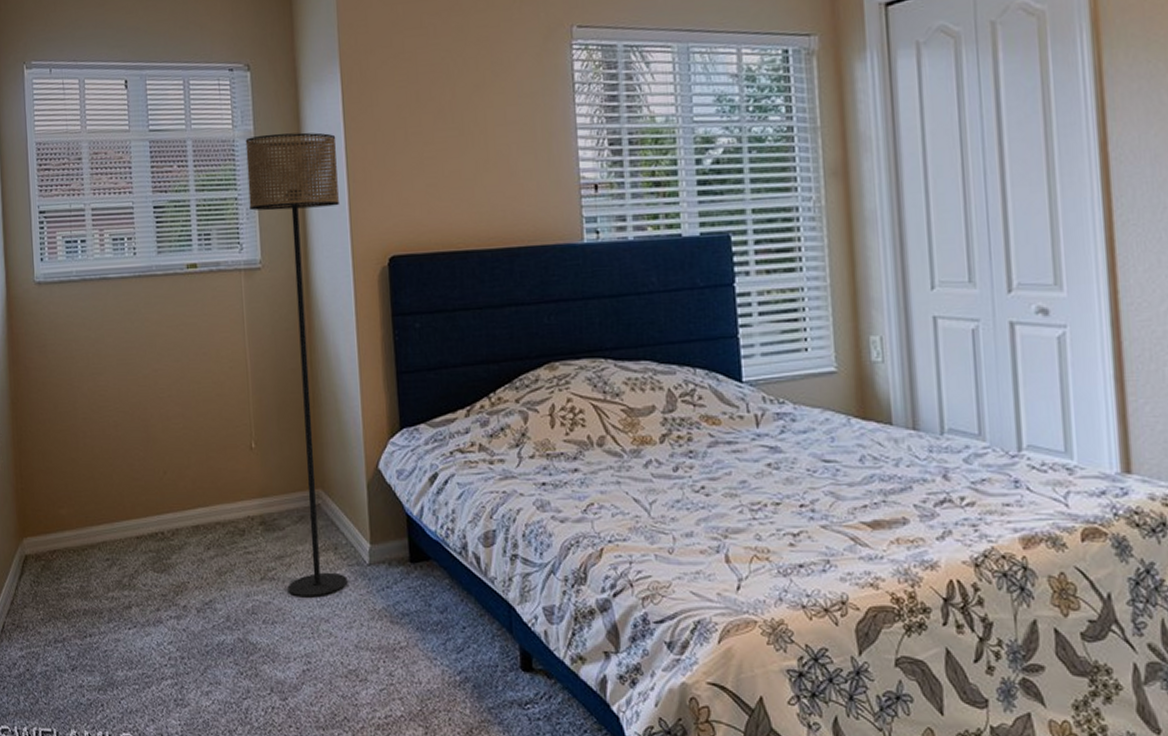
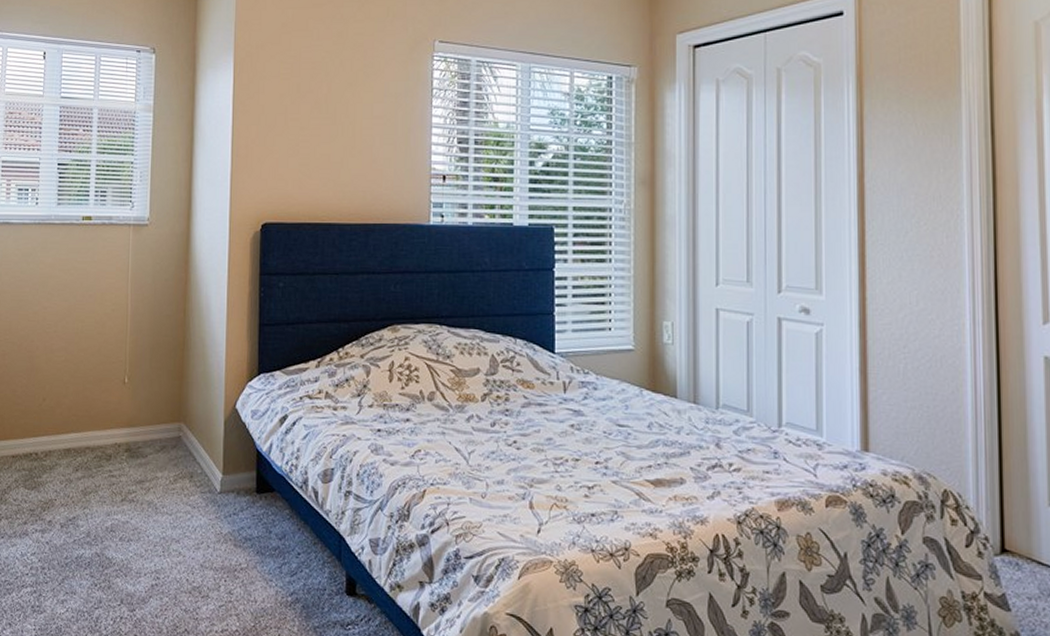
floor lamp: present [245,132,348,598] -> none [143,109,225,520]

